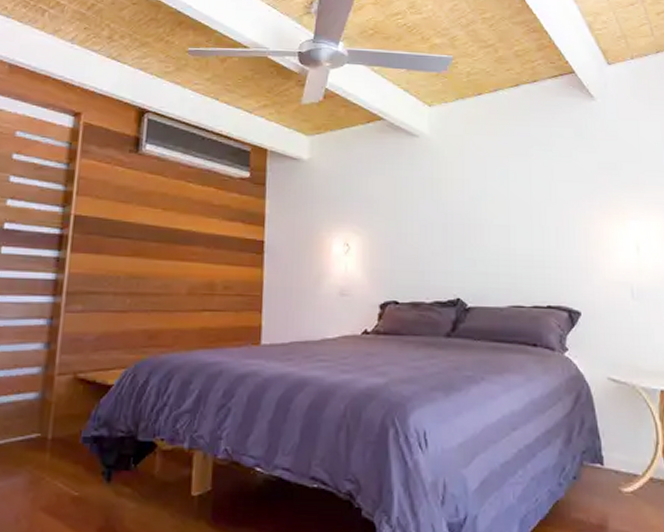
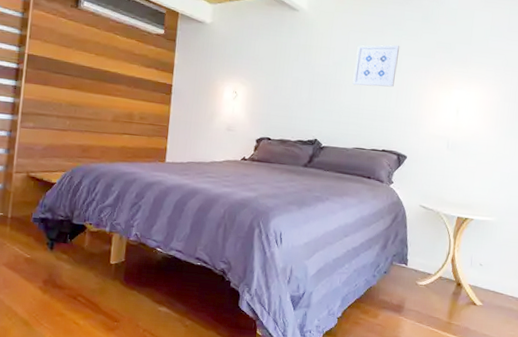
wall art: none [497,169,552,225] -> present [352,45,400,87]

